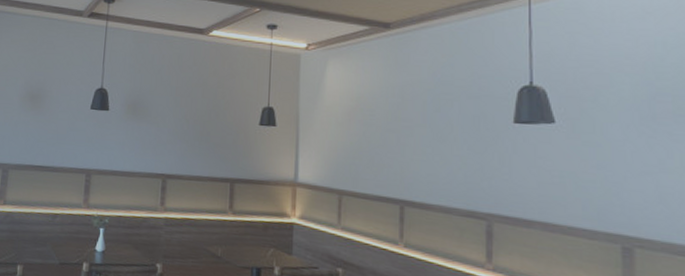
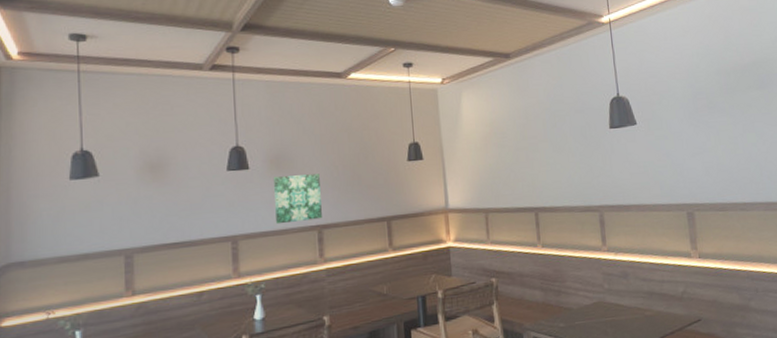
wall art: none [126,121,171,169] -> present [274,174,322,225]

